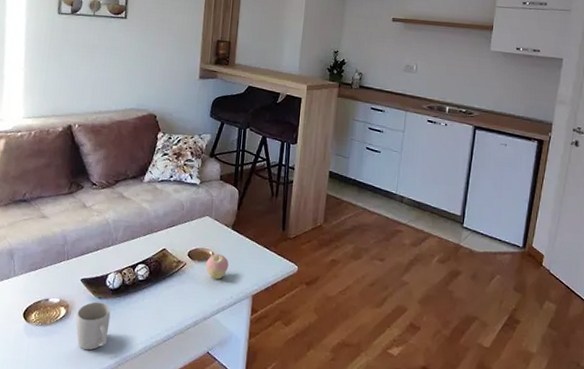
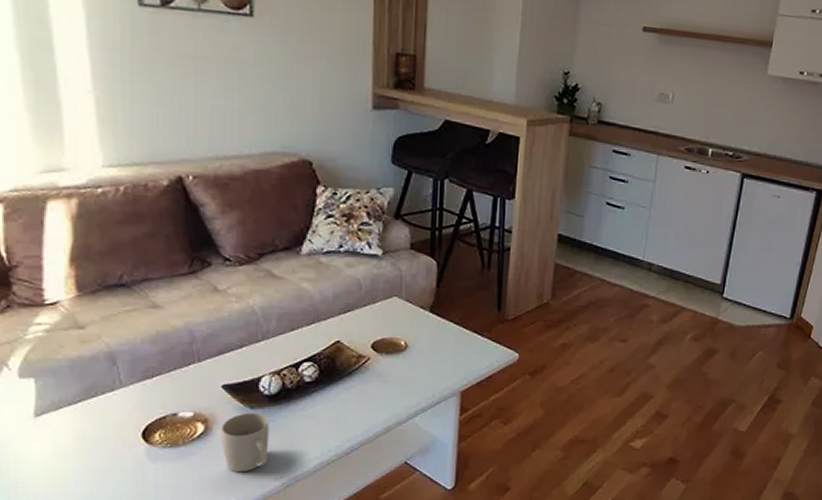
apple: present [206,254,229,279] -> none [397,344,428,375]

